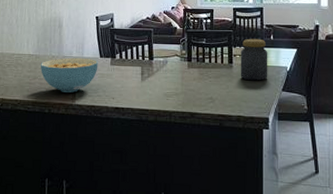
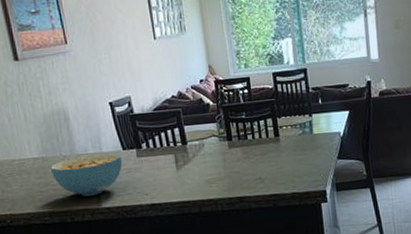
jar: present [240,38,268,81] -> none [286,104,321,153]

